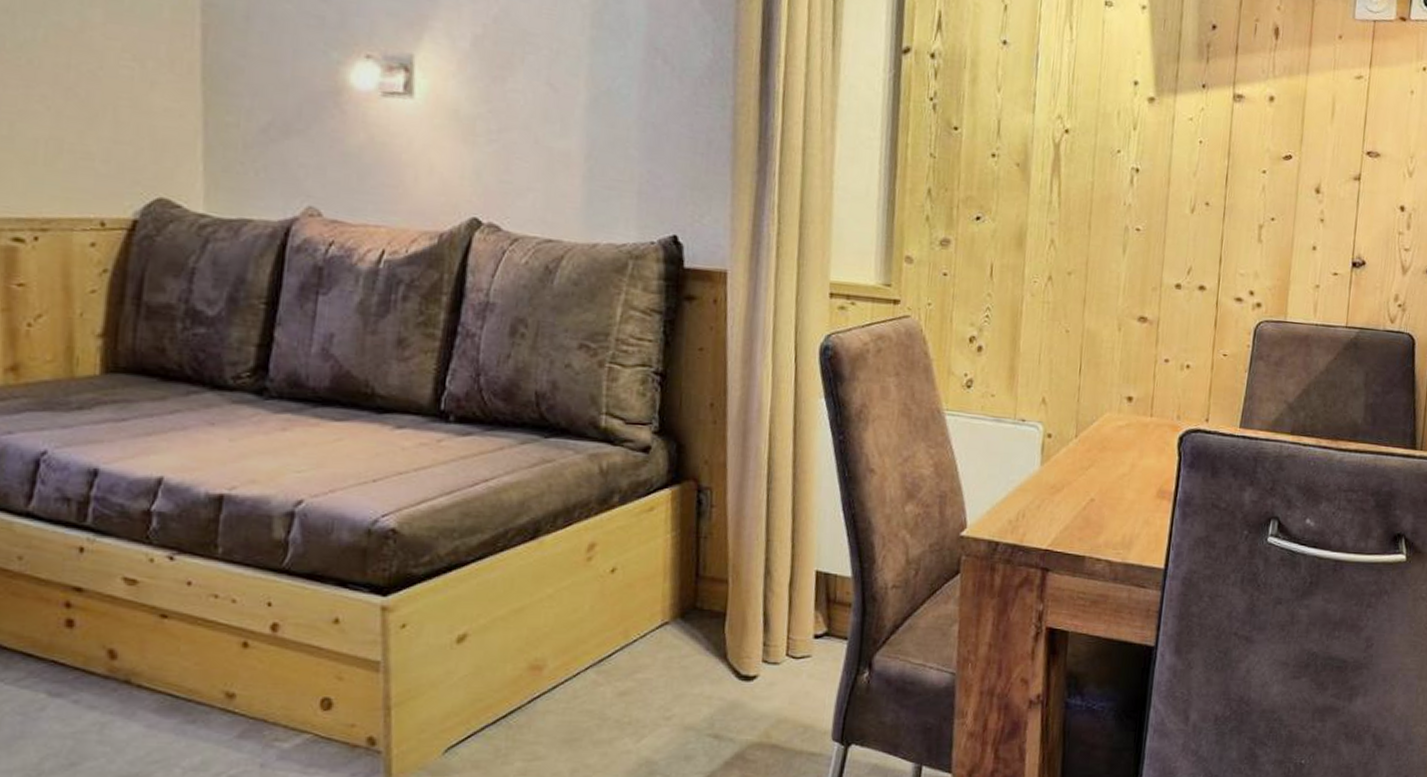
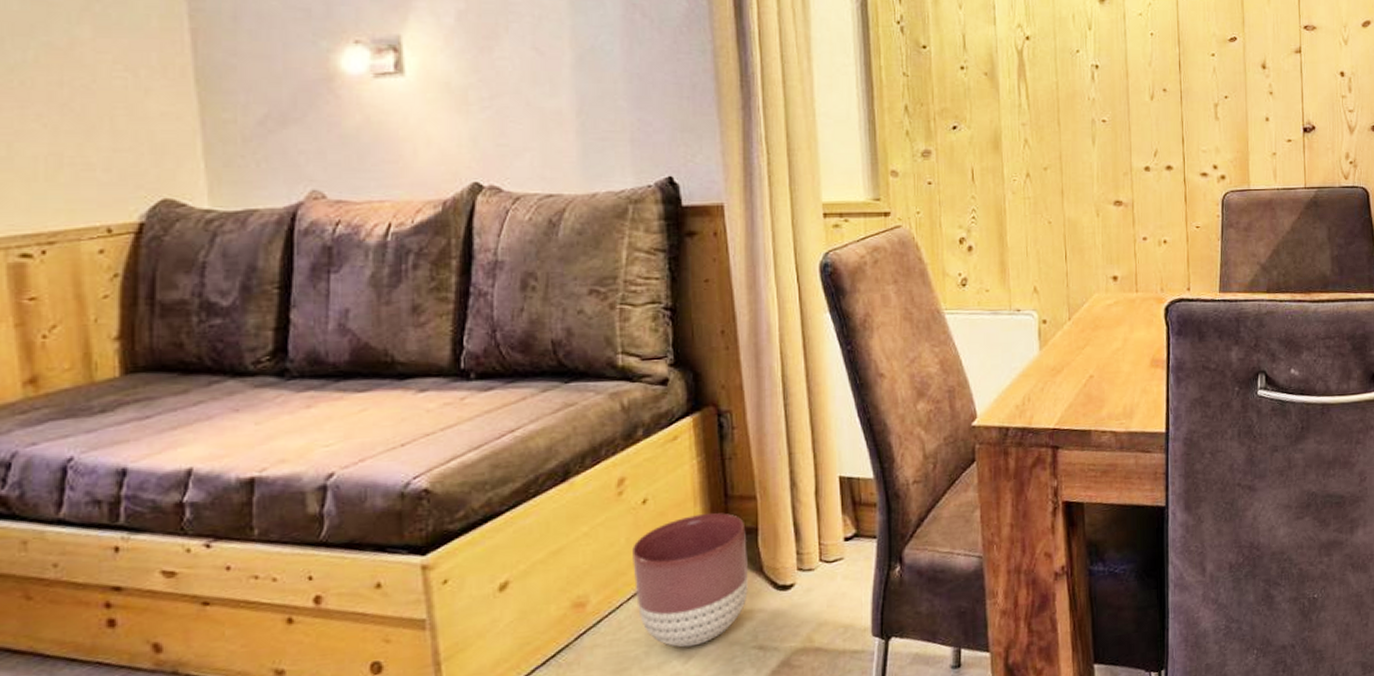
planter: none [593,591,714,726] -> present [631,513,748,648]

